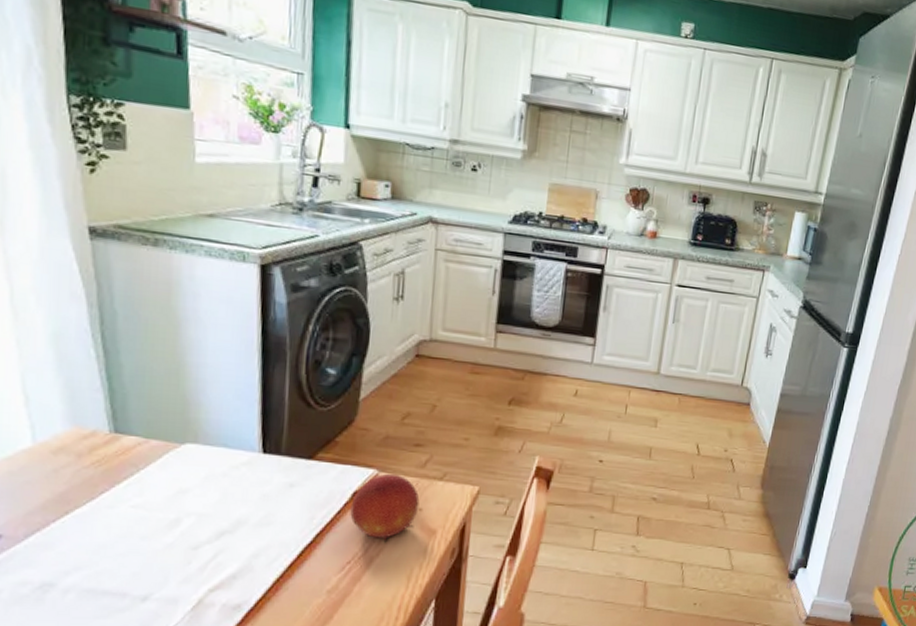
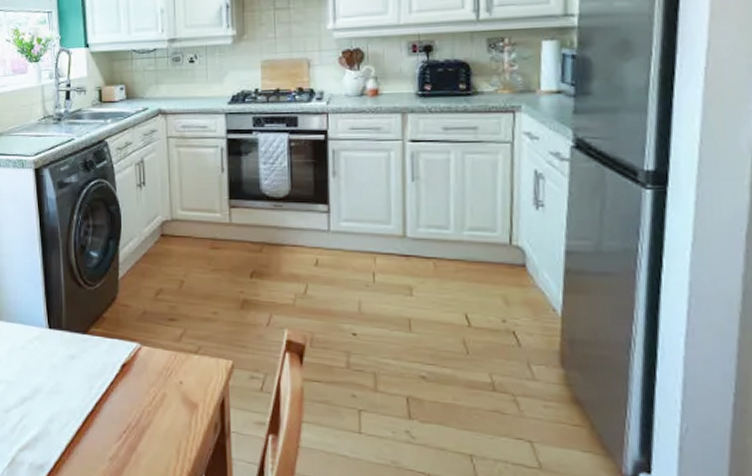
fruit: present [350,473,420,543] -> none [121,347,180,414]

